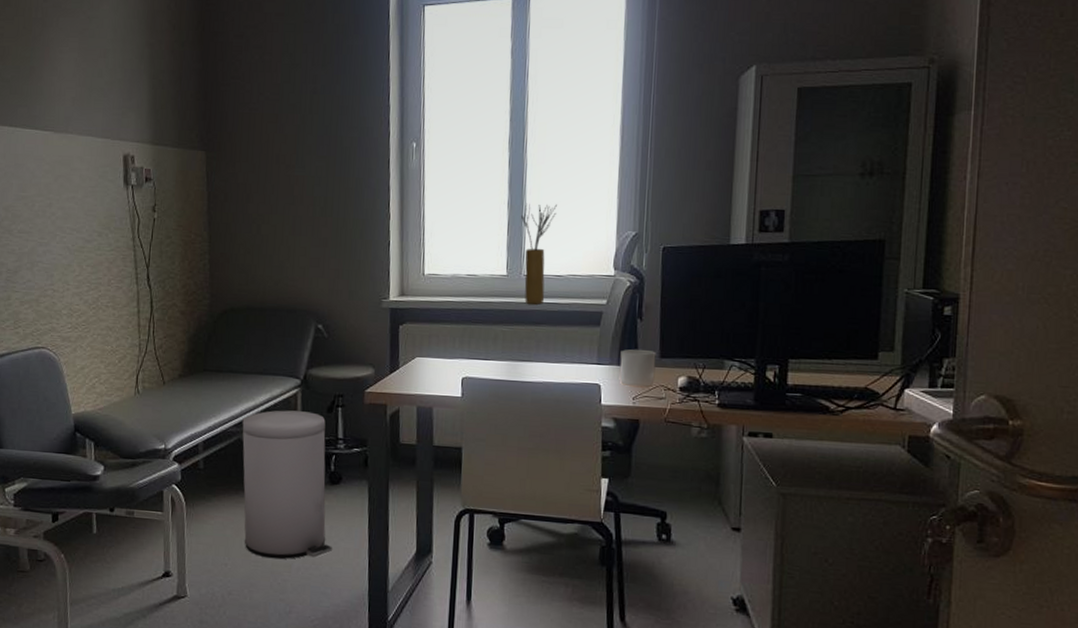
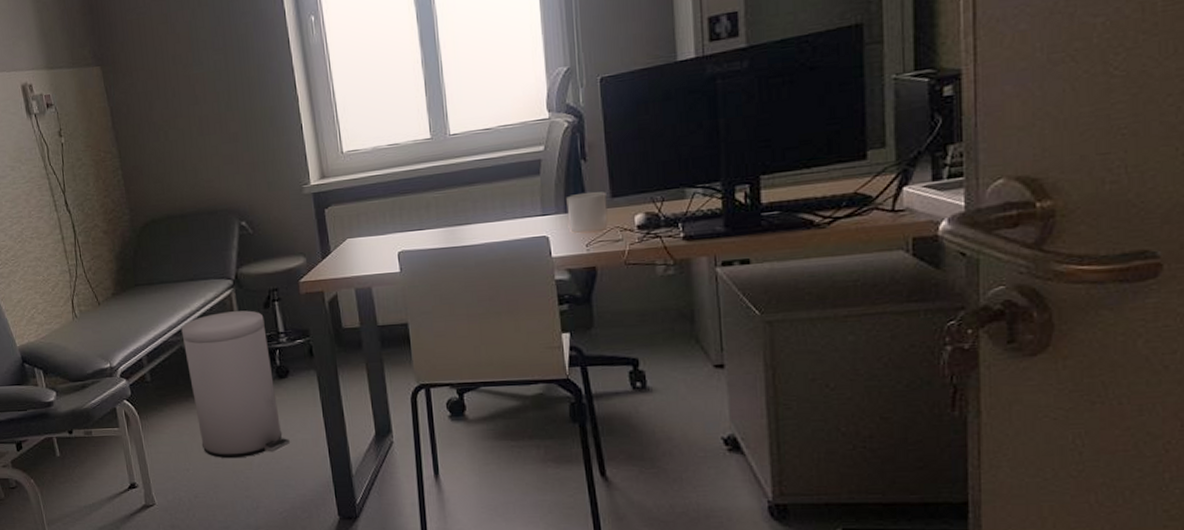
vase: present [521,203,557,305] -> none [438,53,476,165]

